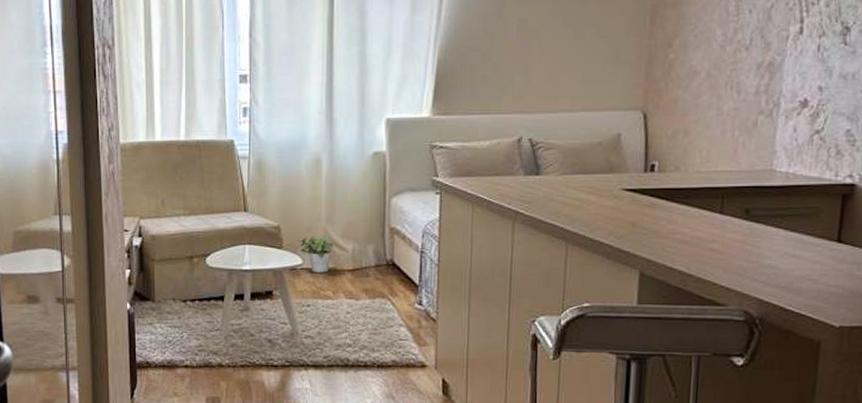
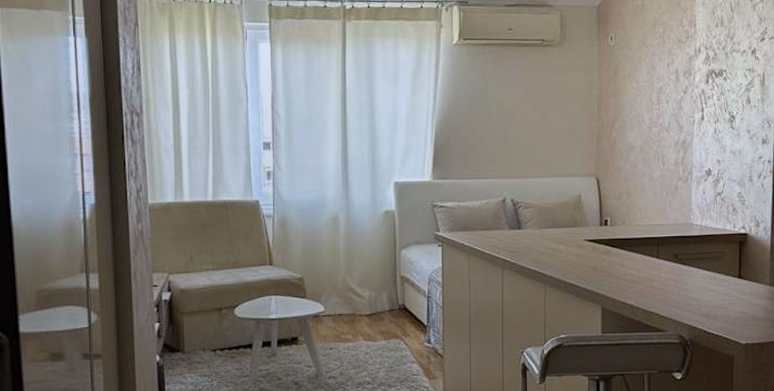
potted plant: present [297,234,333,273] -> none [319,284,352,318]

